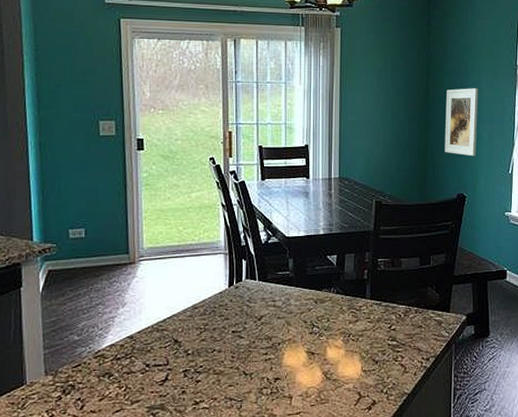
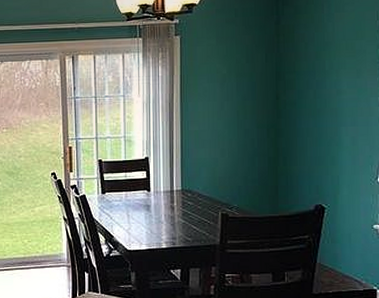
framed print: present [445,88,478,157] -> none [298,89,338,164]

